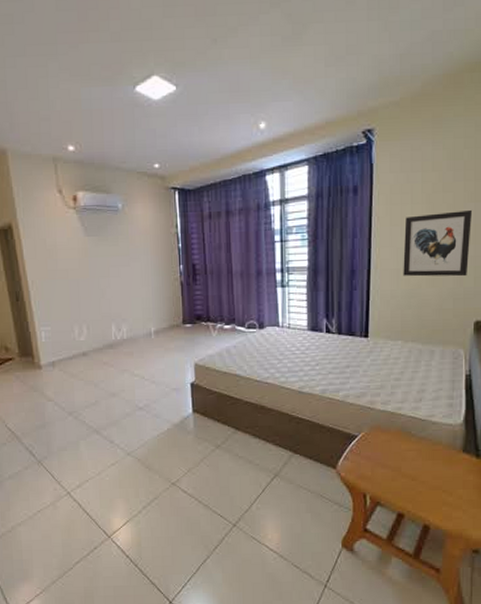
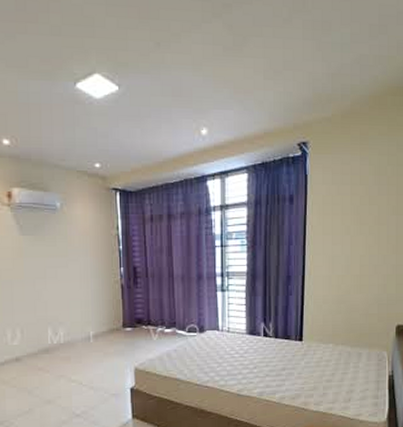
wall art: present [403,209,473,277] -> none [334,222,395,284]

